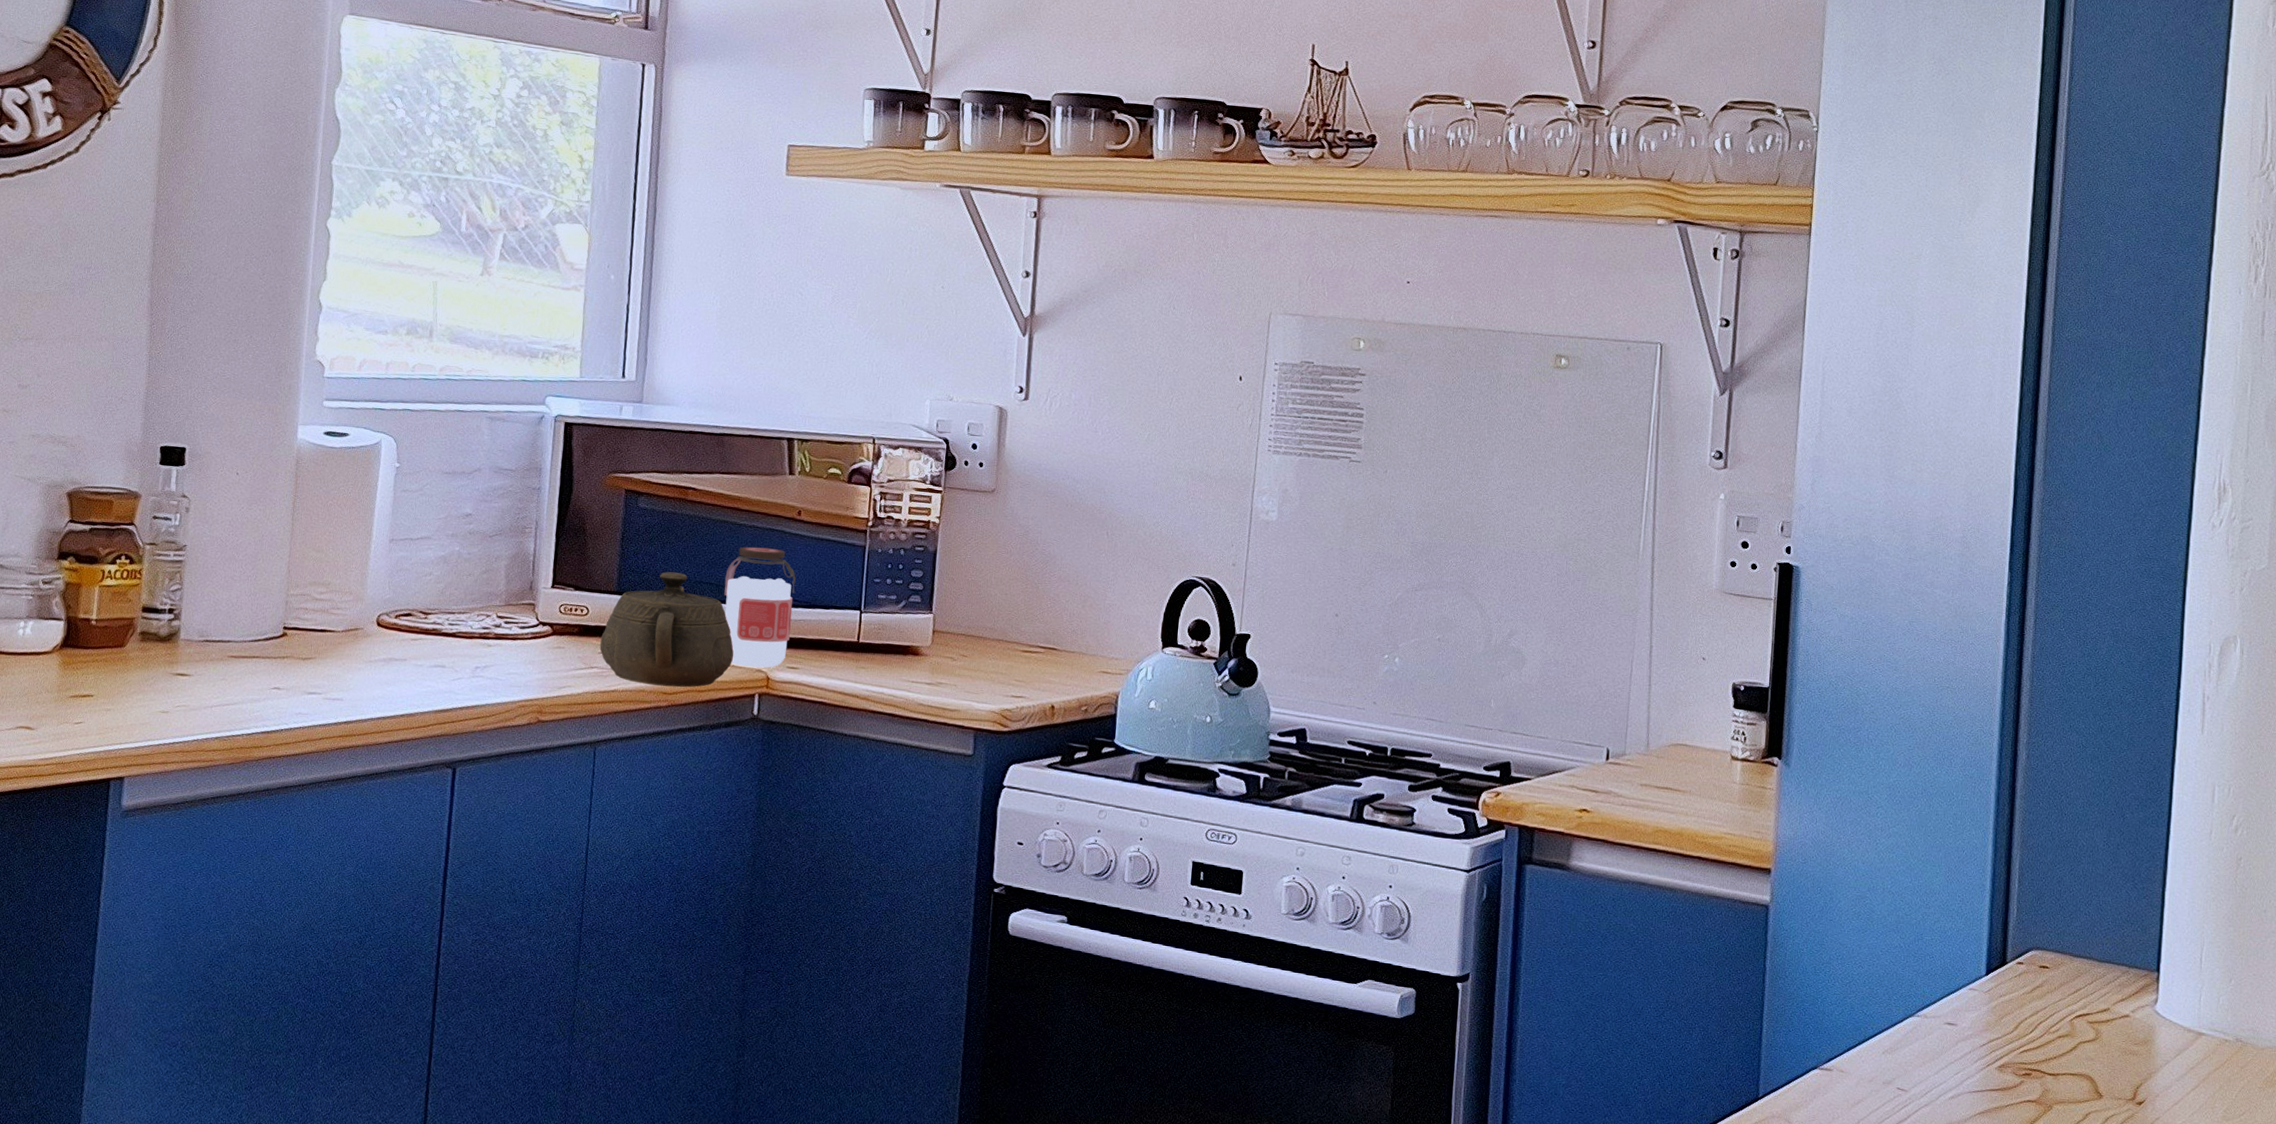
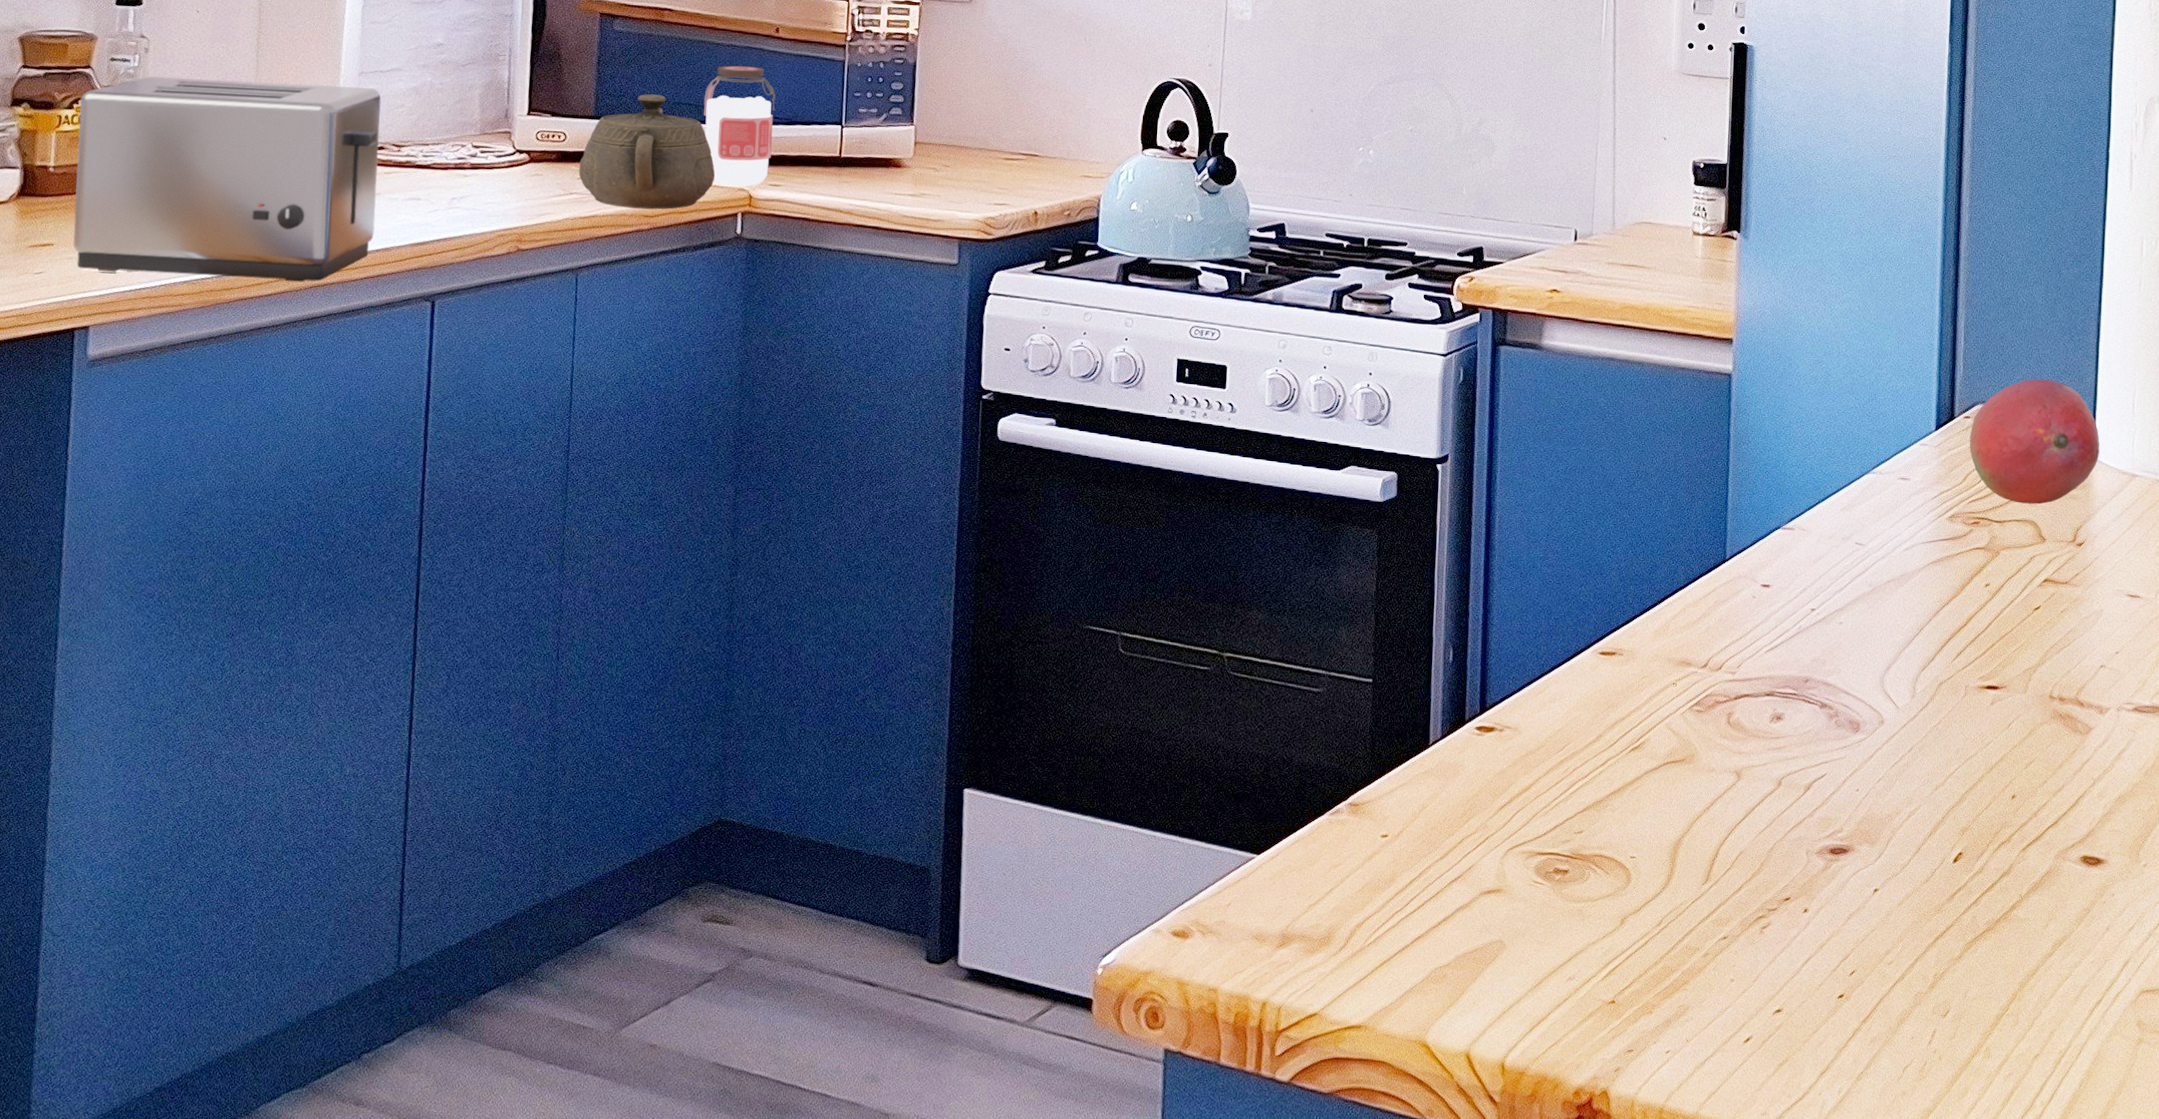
toaster: none [111,535,411,744] -> present [73,76,381,283]
fruit: none [2021,926,2164,1059] -> present [1969,378,2100,505]

